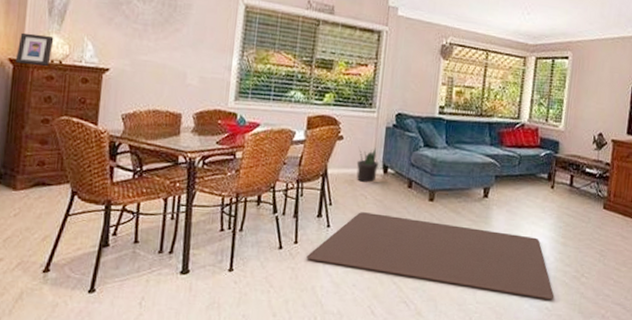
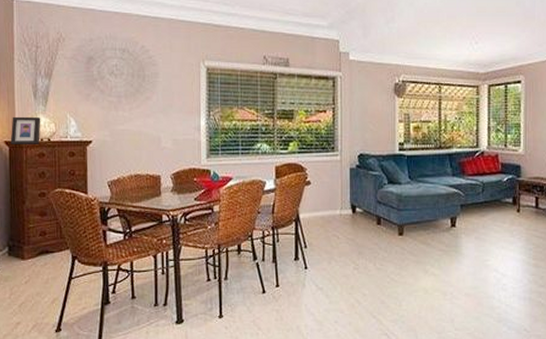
rug: present [306,212,554,300] -> none [289,252,532,321]
planter: present [356,148,379,183] -> none [326,189,347,223]

